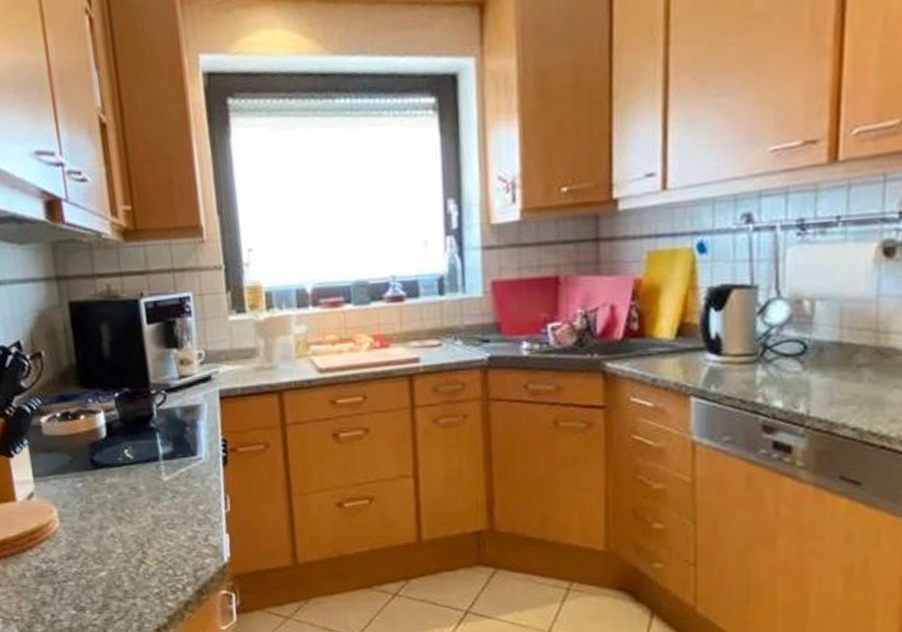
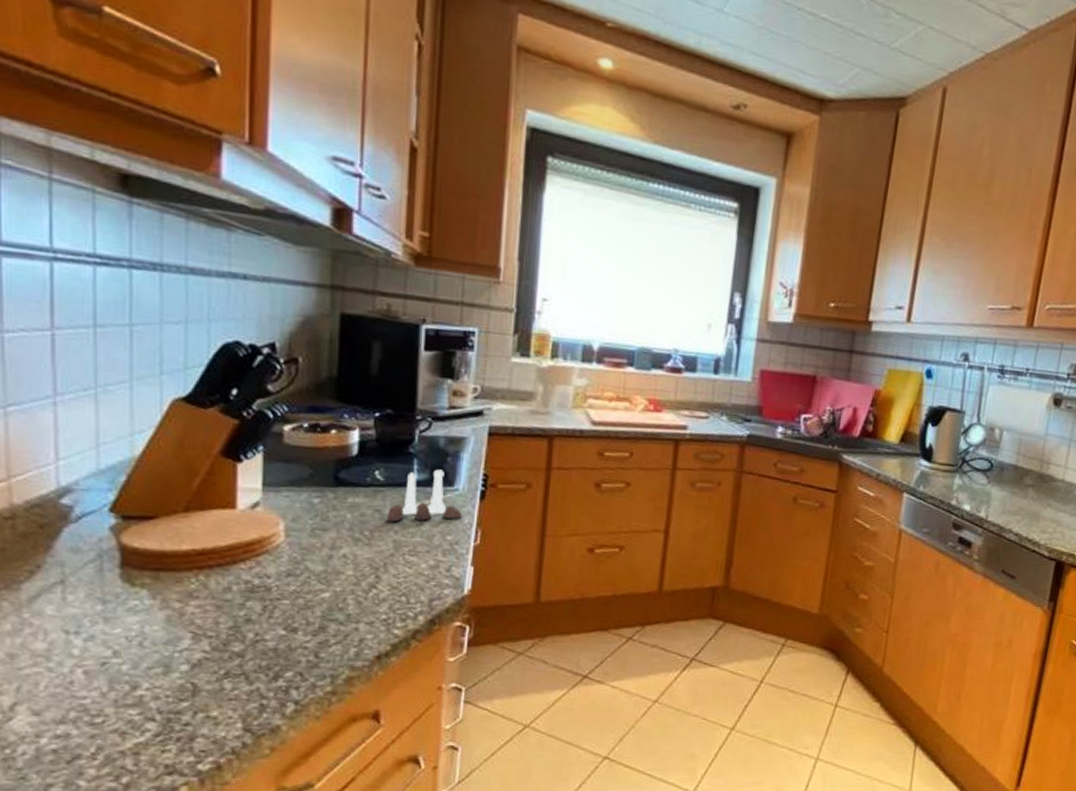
salt and pepper shaker set: none [142,440,210,498] -> present [387,469,463,522]

